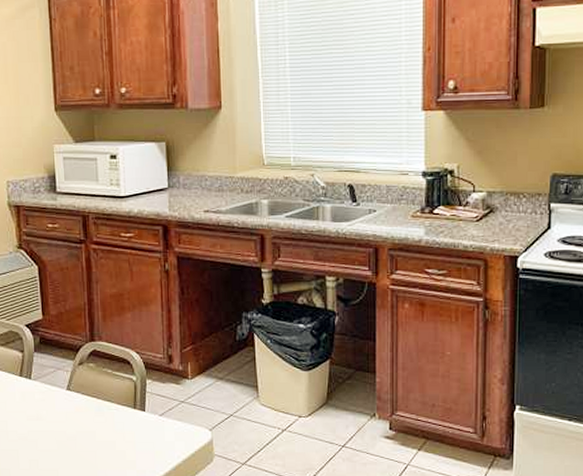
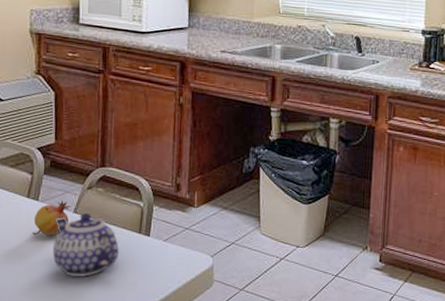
fruit: none [28,378,64,415] -> present [32,201,71,236]
teapot: none [49,389,116,455] -> present [52,212,120,277]

